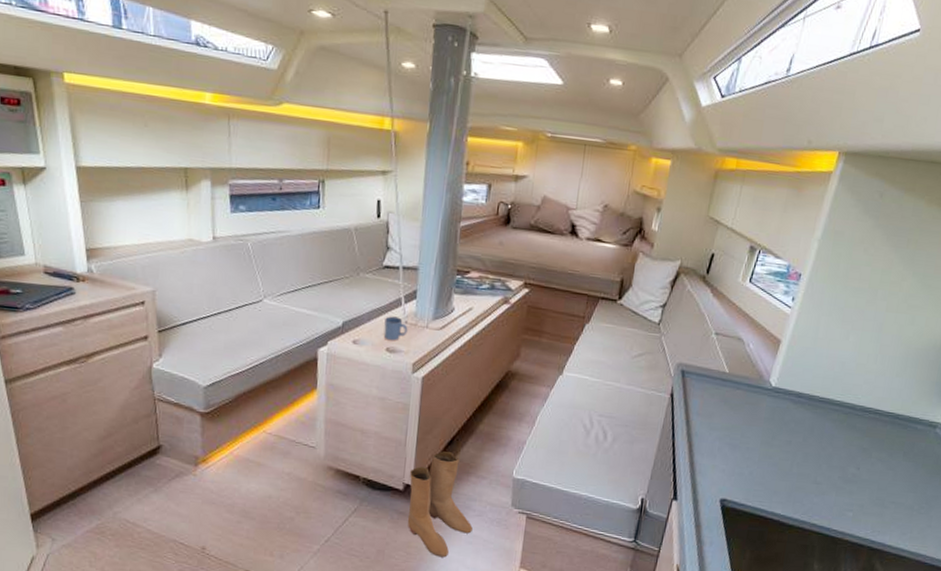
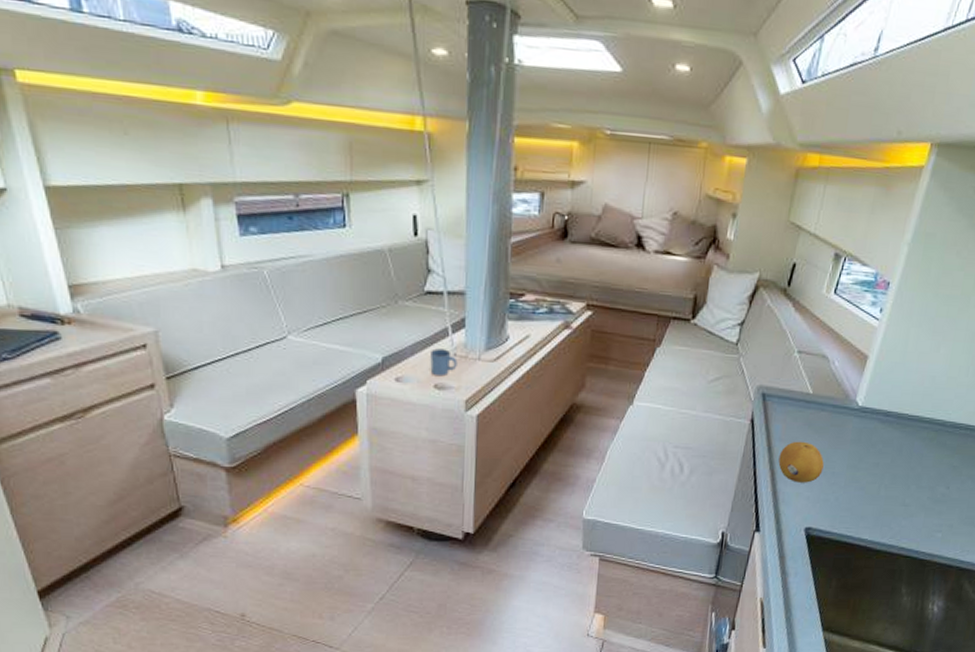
boot: present [407,451,473,558] -> none [468,495,541,607]
fruit: none [696,416,739,456] -> present [778,441,824,483]

